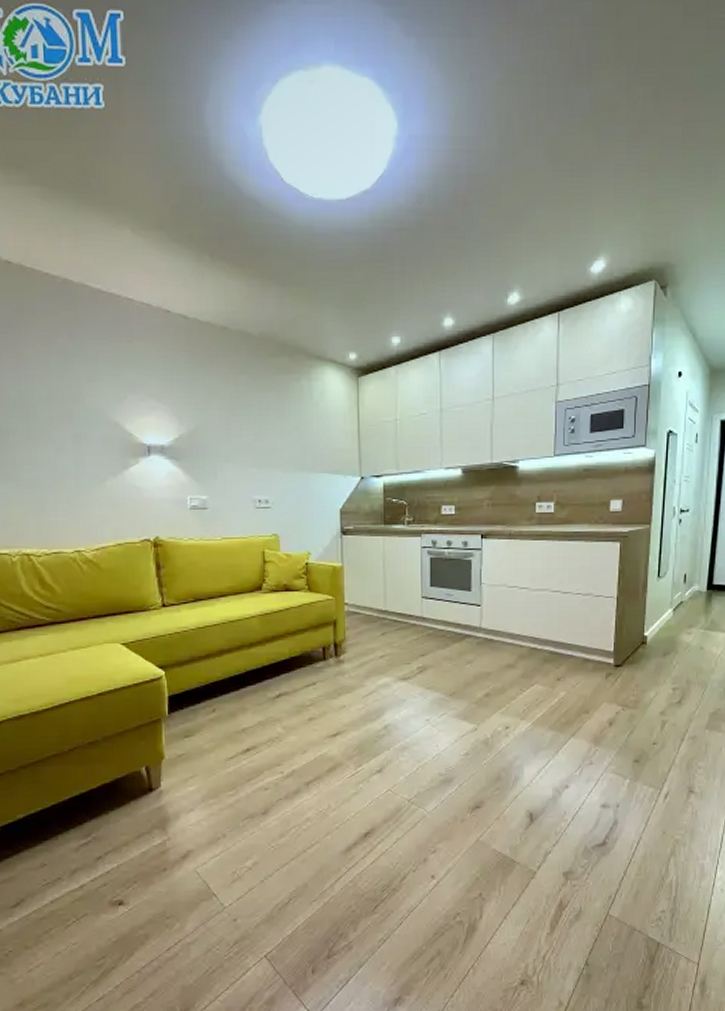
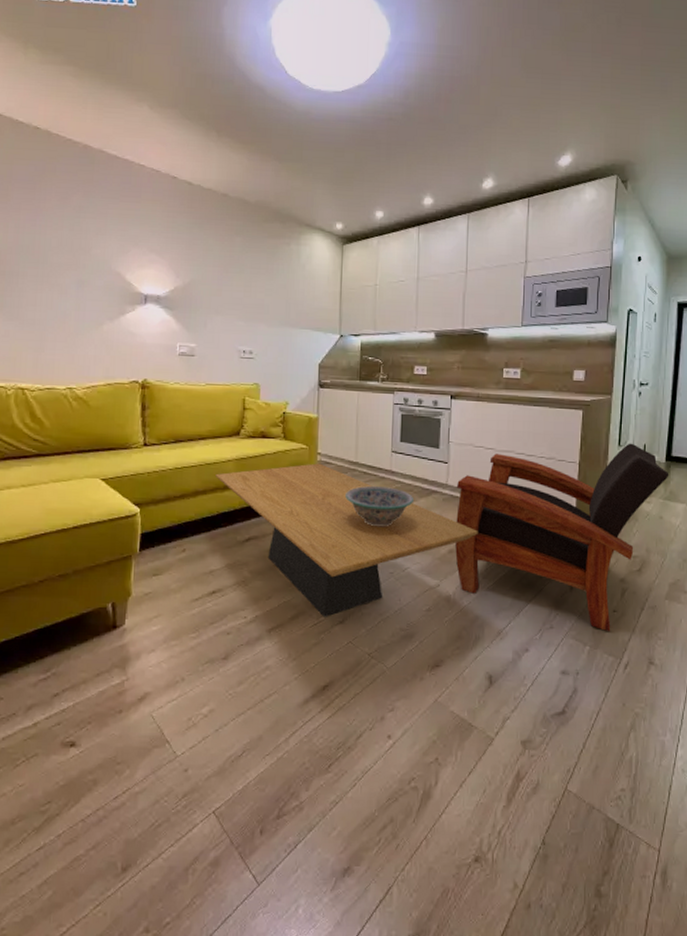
coffee table: none [240,614,515,767] -> present [216,463,478,617]
decorative bowl: none [376,634,446,675] -> present [345,486,413,527]
armchair: none [490,573,711,765] -> present [455,443,669,632]

